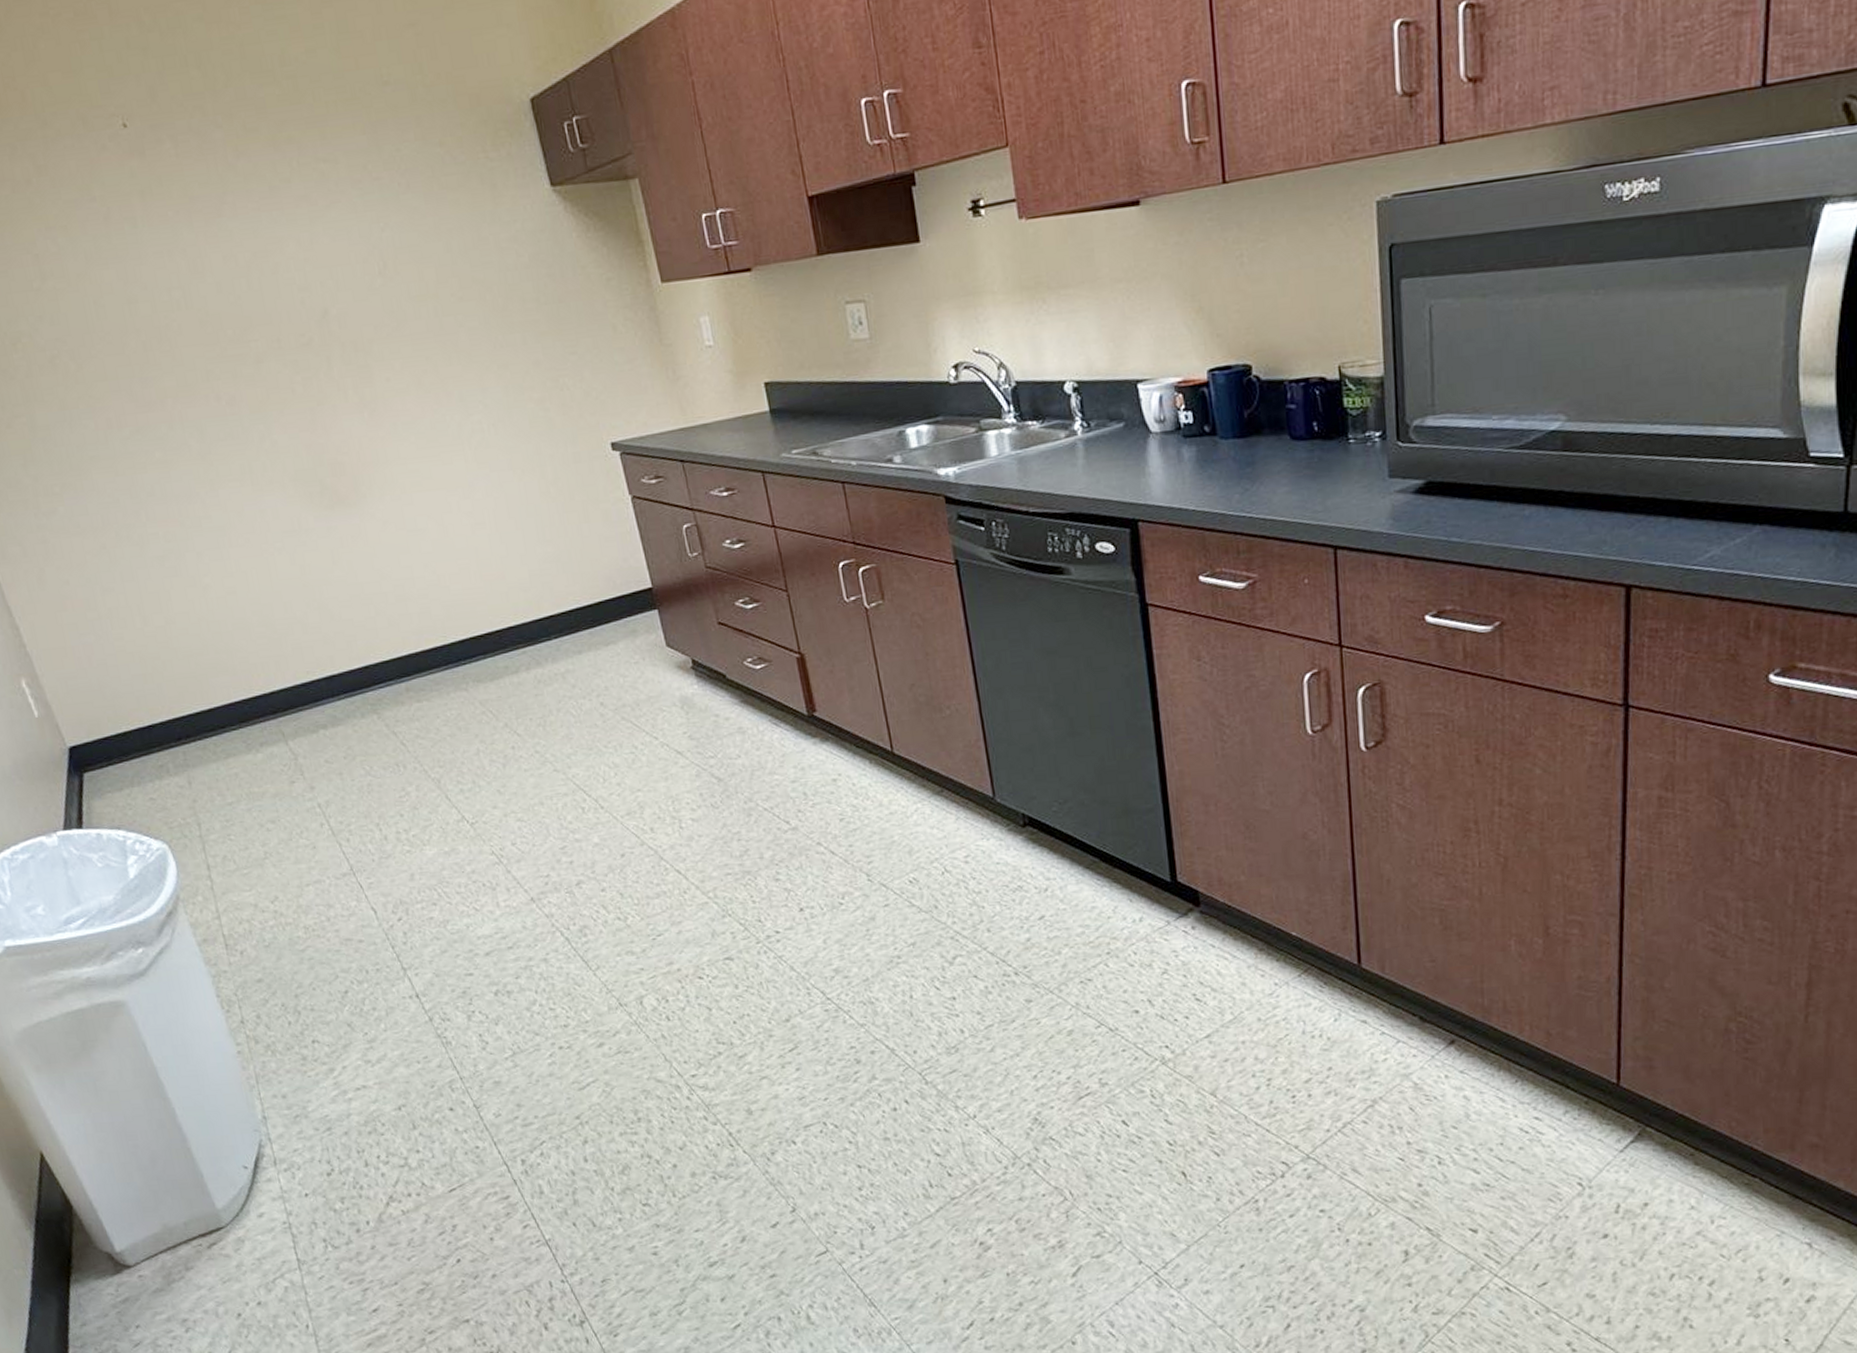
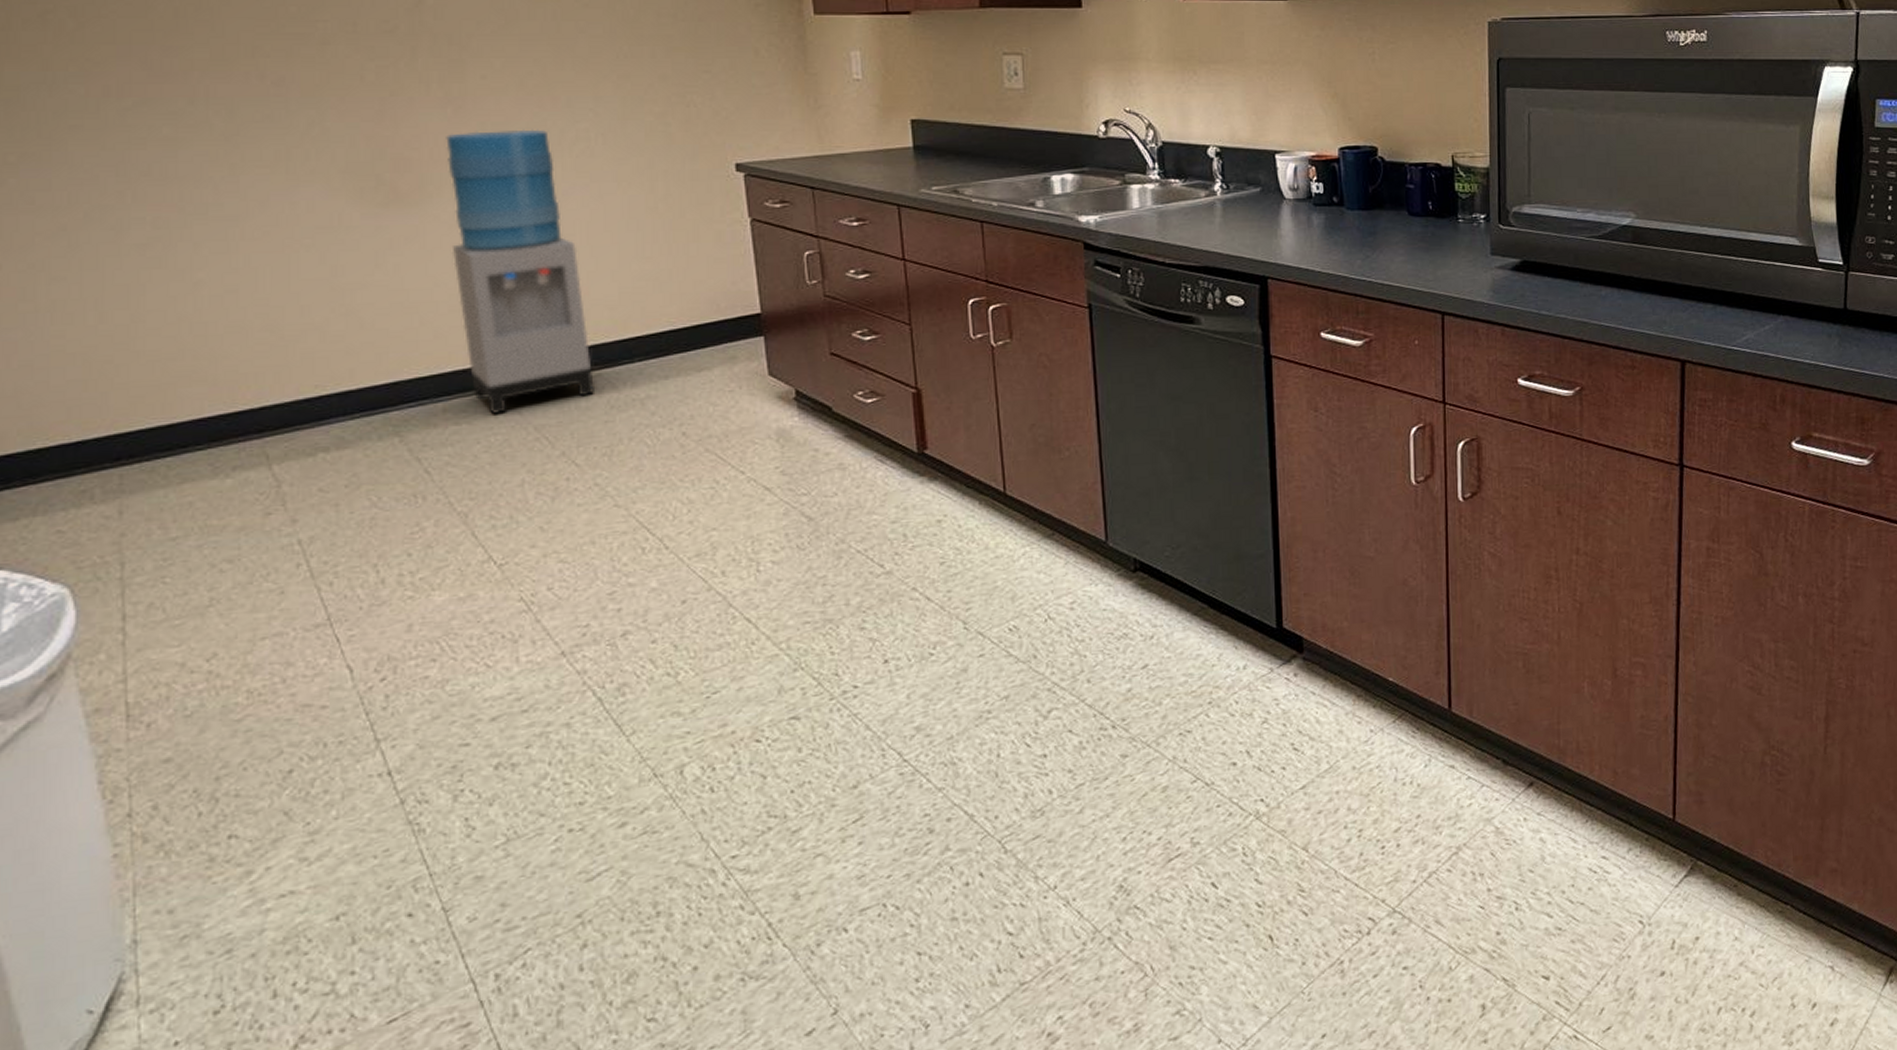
water cooler: none [367,425,523,691] -> present [446,129,594,414]

